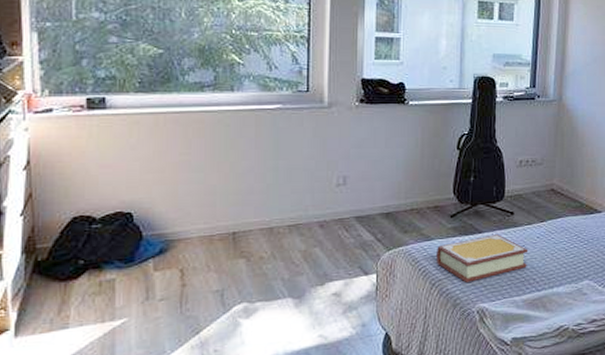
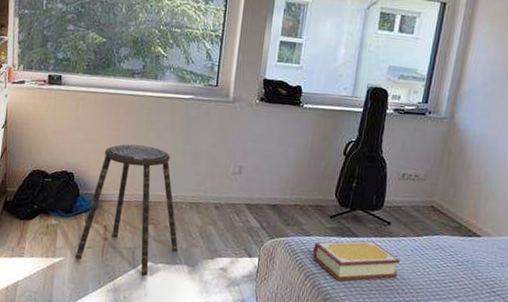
stool: none [142,168,279,322] -> present [74,144,178,277]

